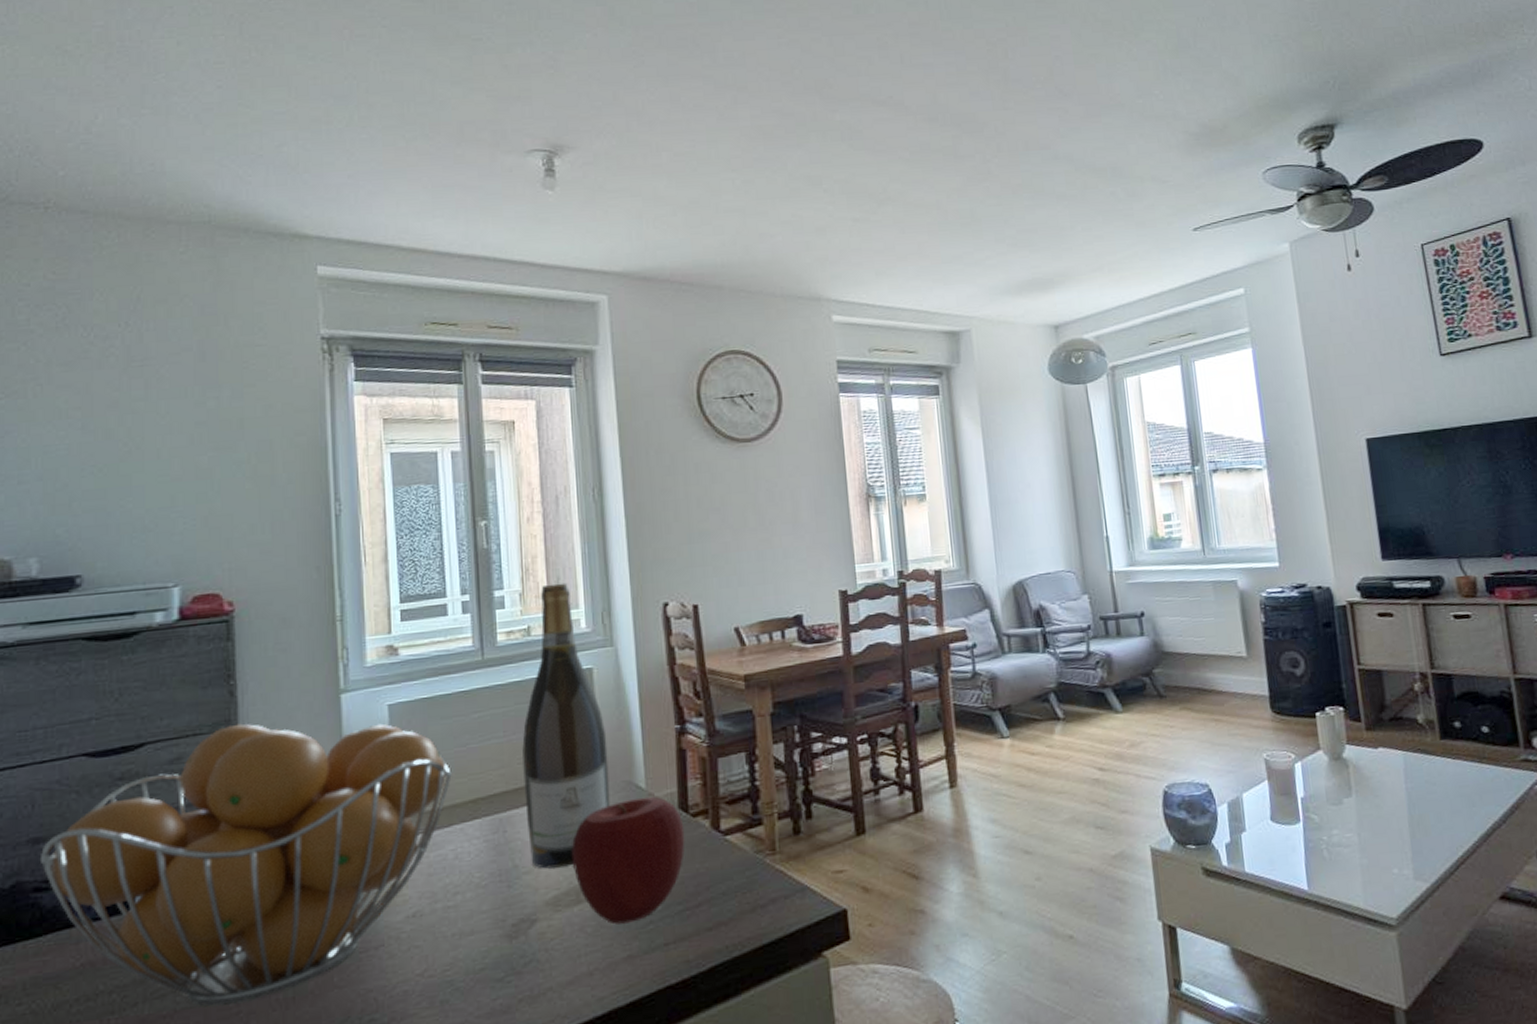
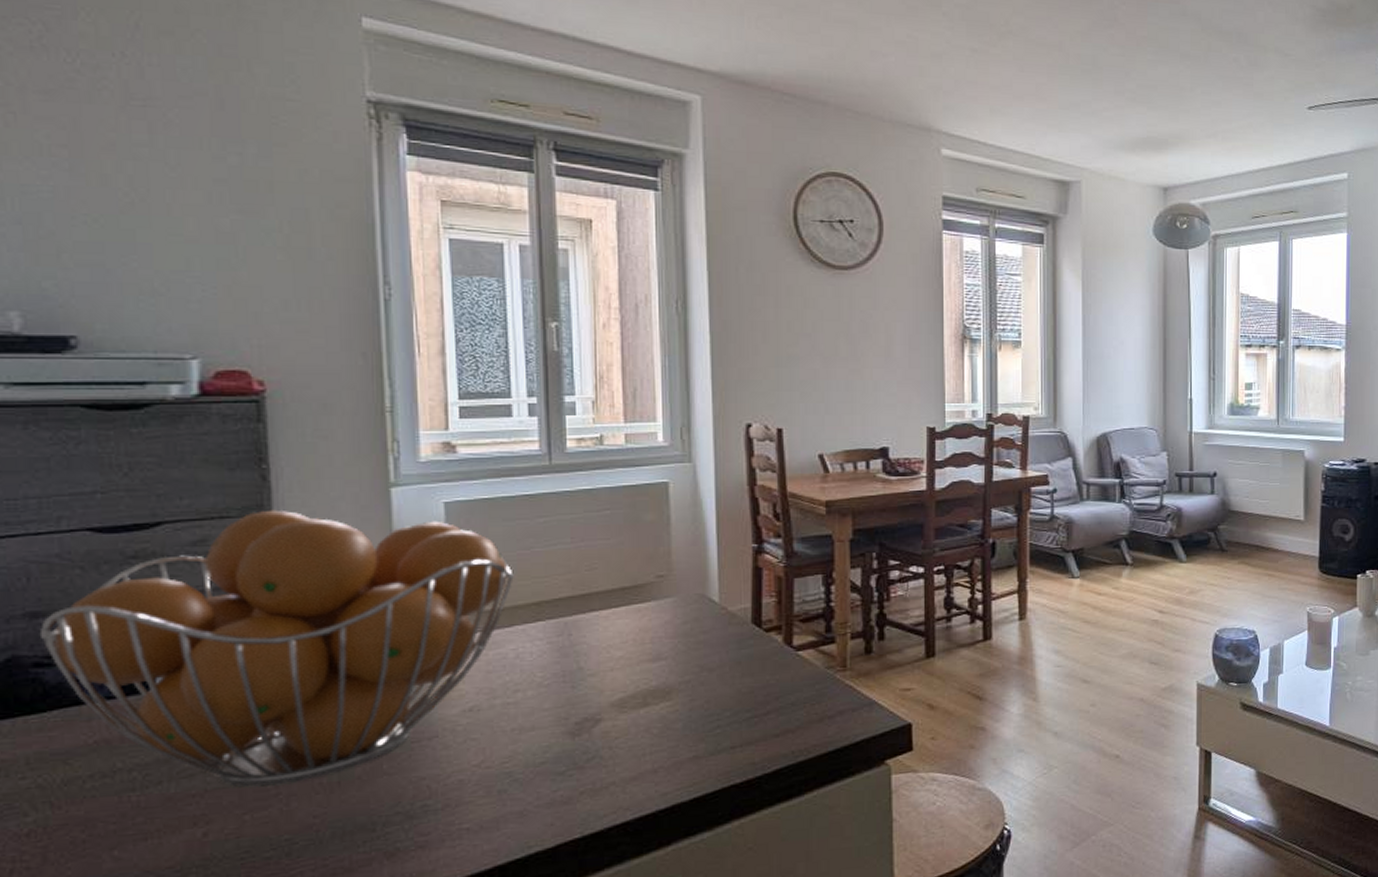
wine bottle: present [522,582,611,869] -> none [591,394,682,672]
apple: present [571,796,685,925] -> none [639,610,757,727]

